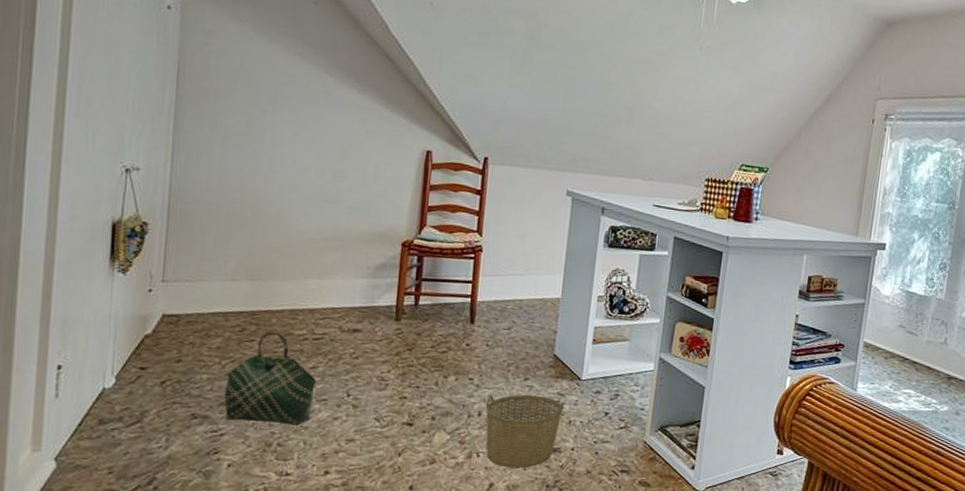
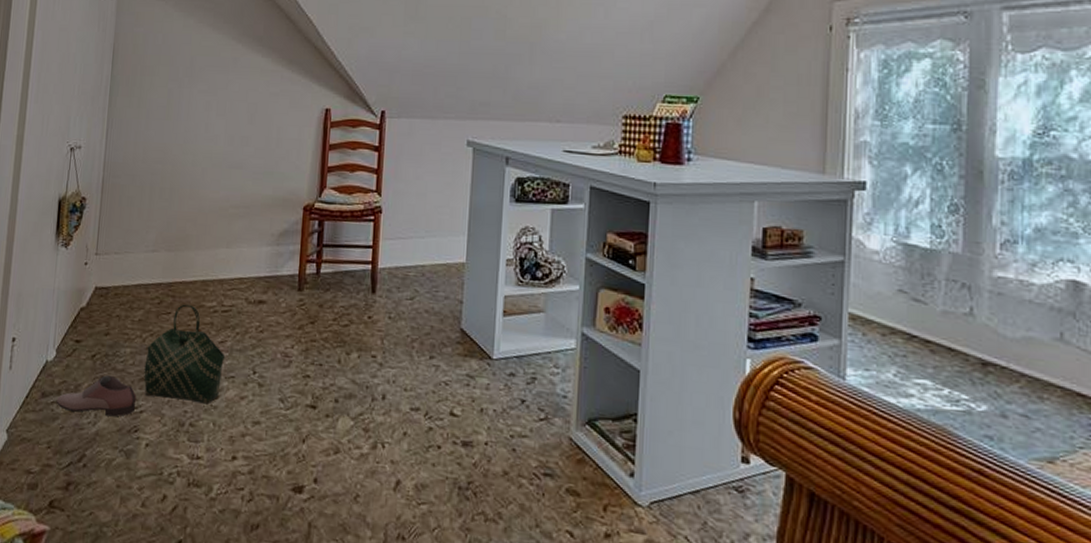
shoe: none [117,401,216,441] -> present [56,375,137,417]
basket: present [485,394,564,468] -> none [389,375,474,464]

